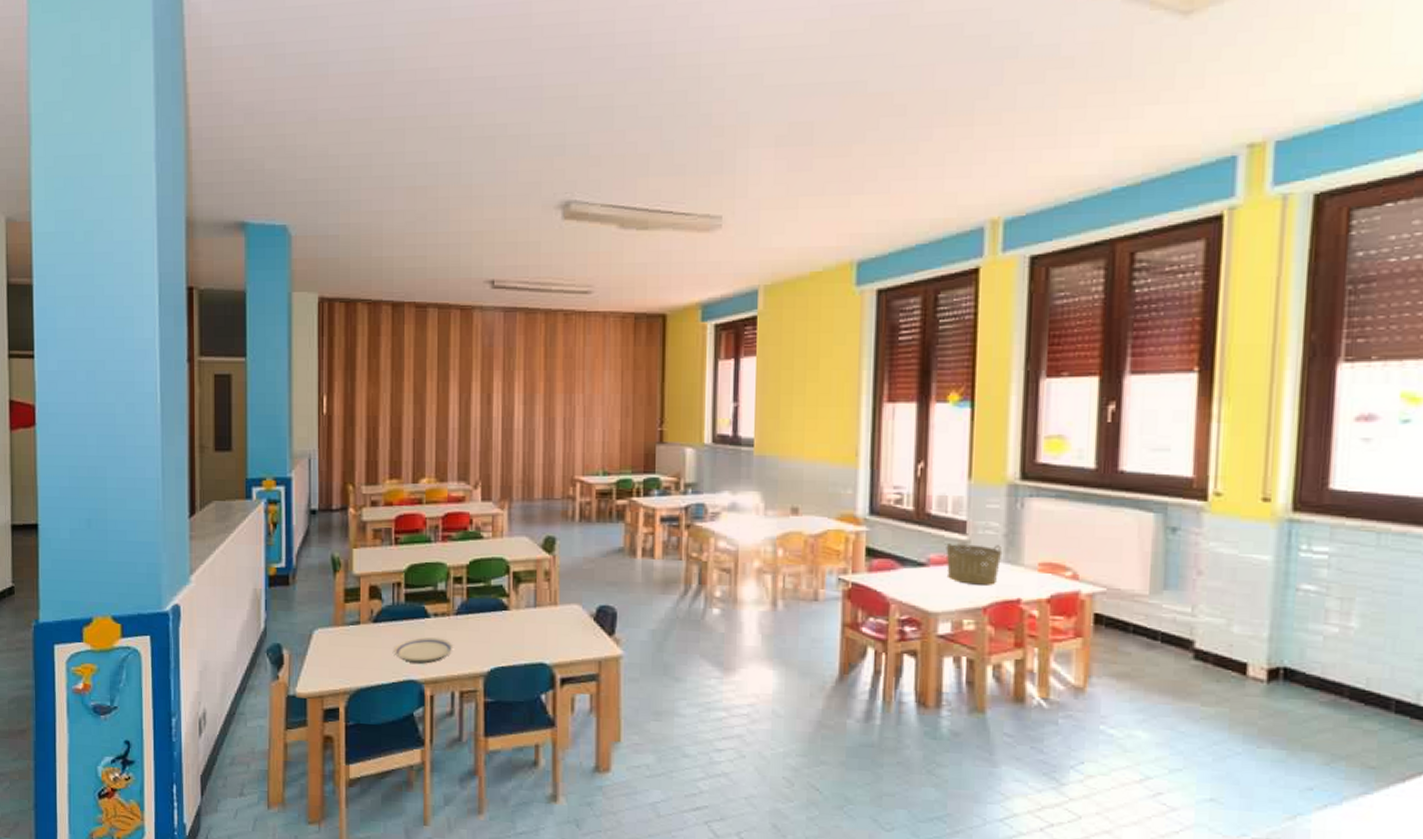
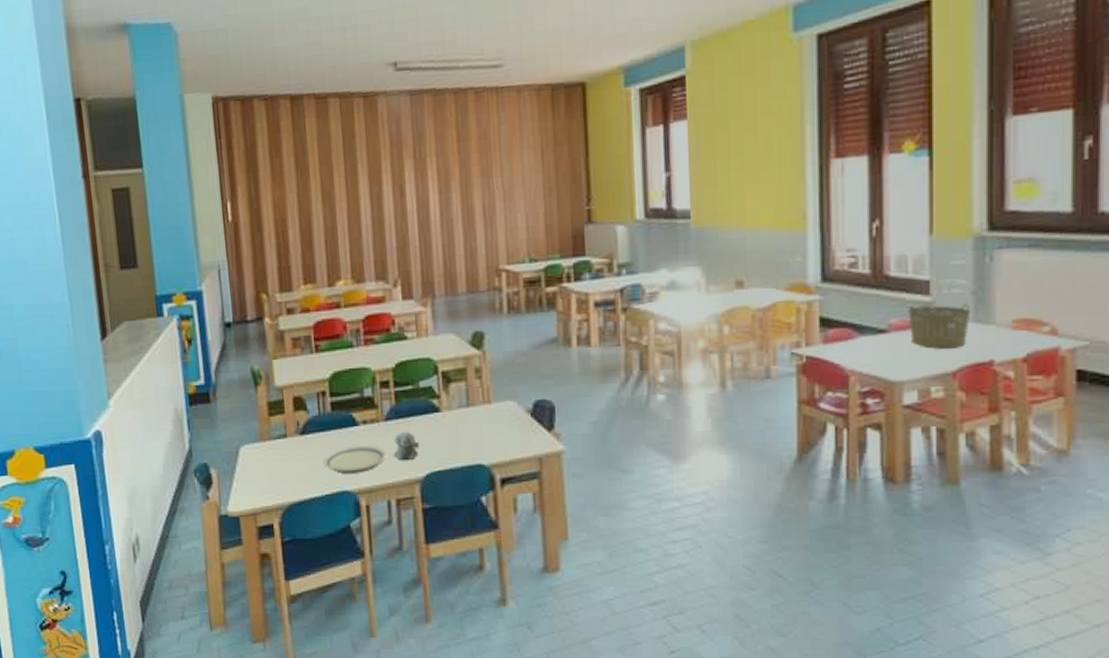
plush toy: none [460,626,487,654] -> present [393,431,420,460]

